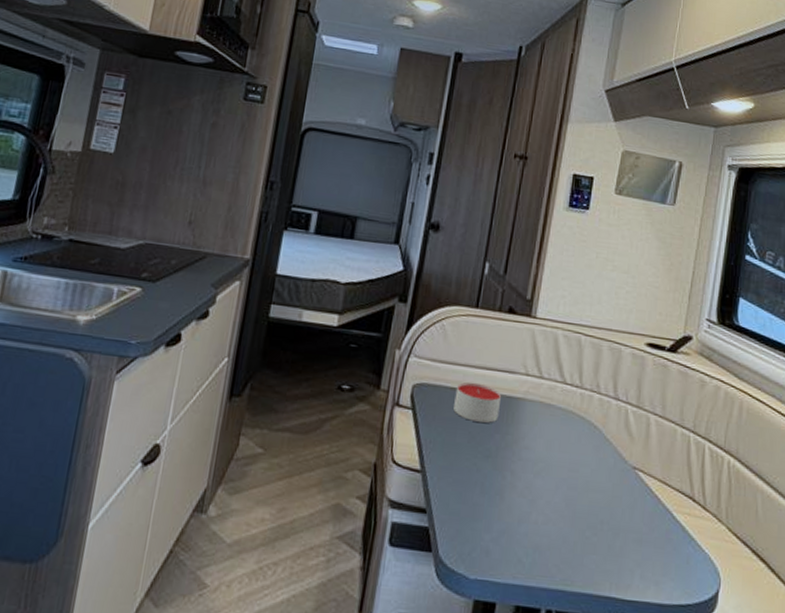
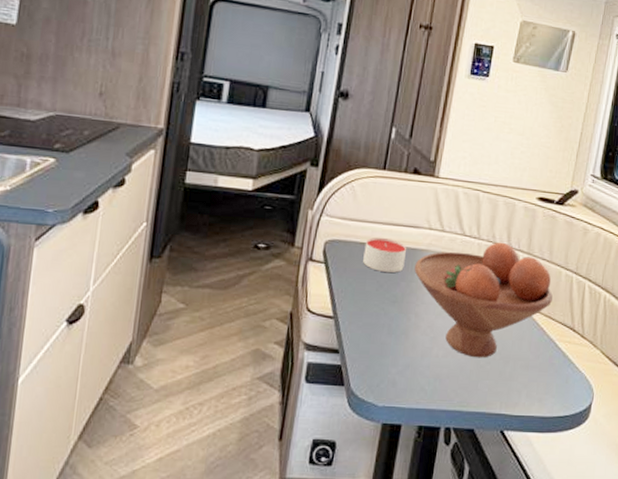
fruit bowl: none [510,392,667,528] -> present [414,242,553,358]

